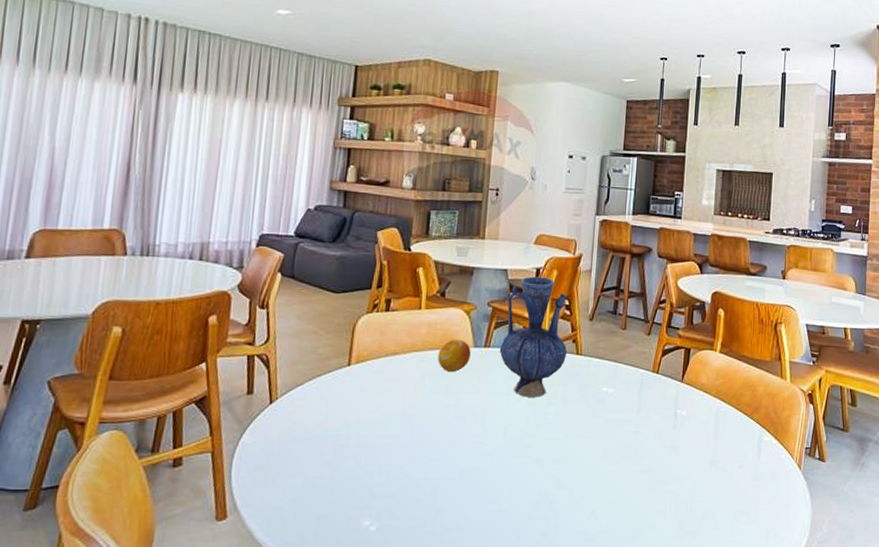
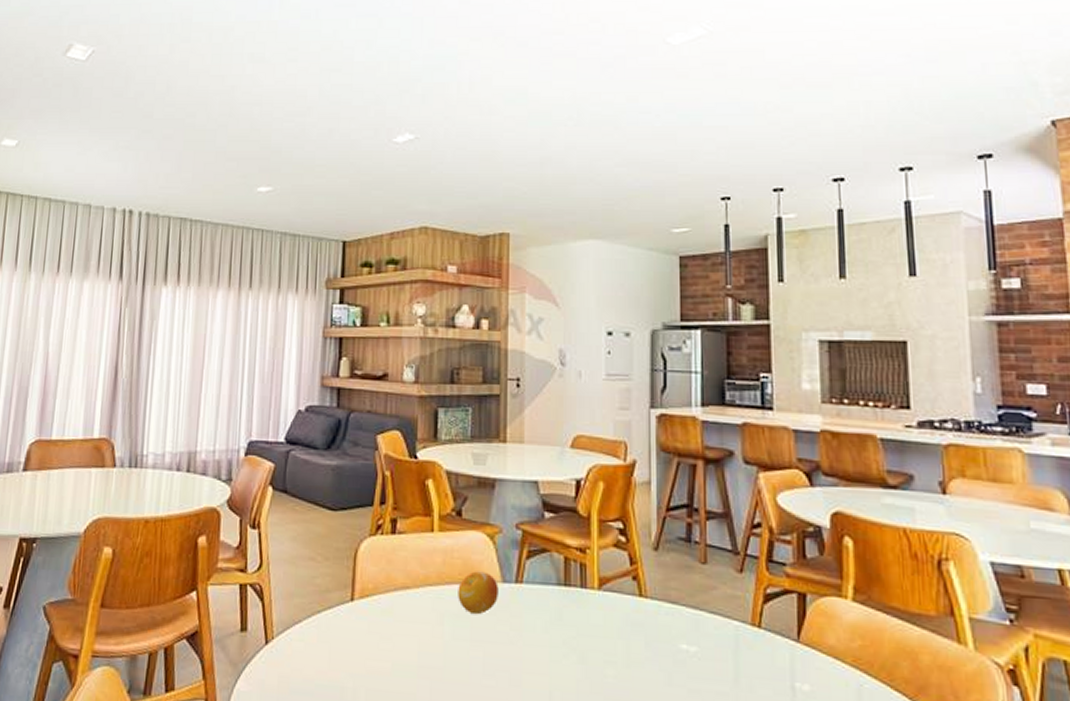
vase: present [499,276,568,397] -> none [535,490,627,654]

